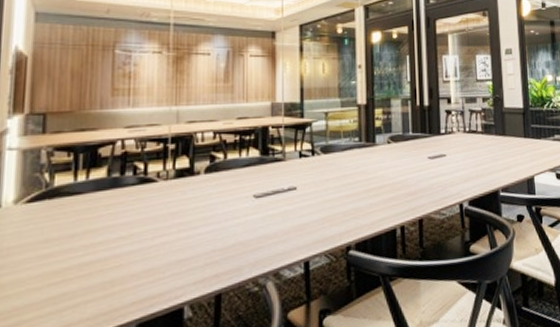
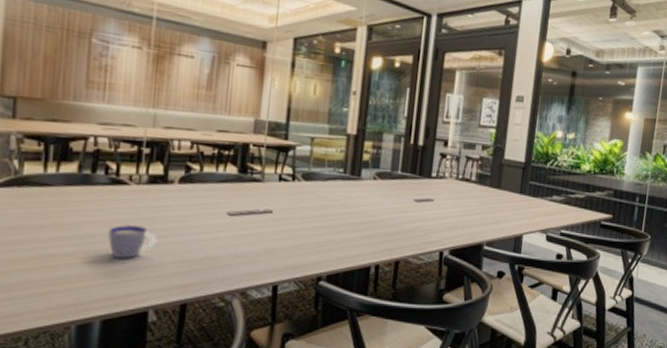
cup: none [140,221,188,257] -> present [108,225,157,259]

